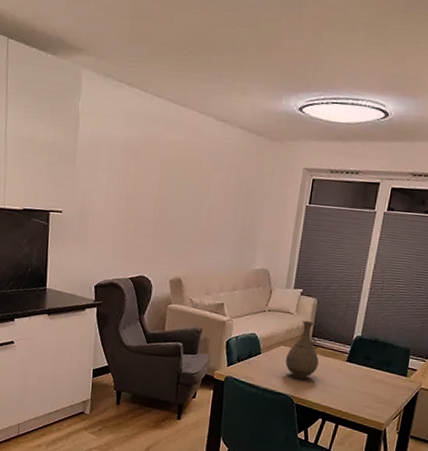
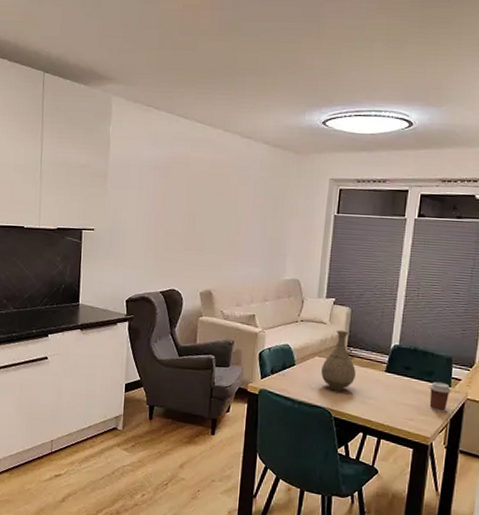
coffee cup: none [385,372,408,401] -> present [429,382,452,413]

